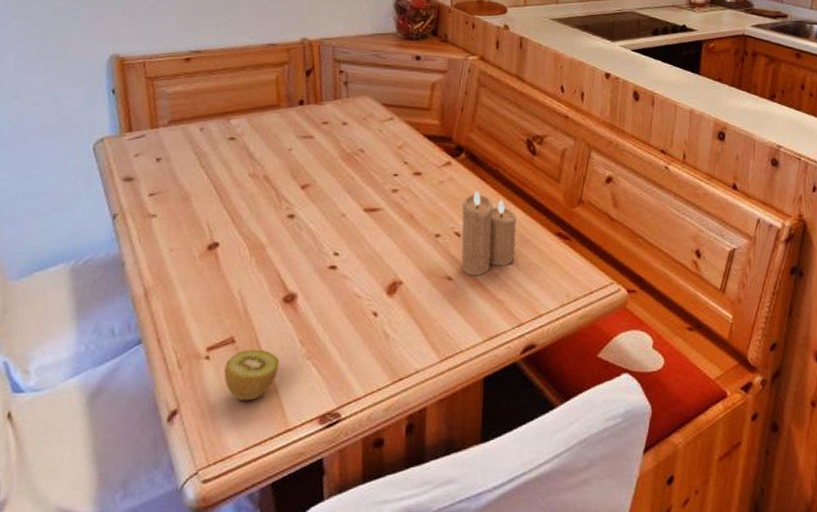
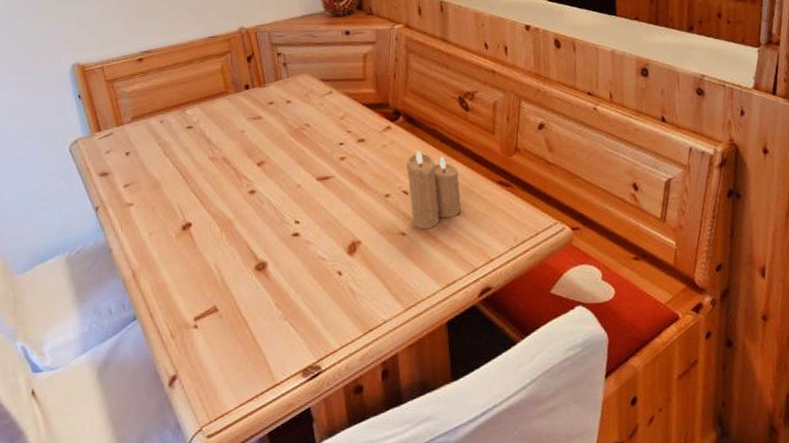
fruit: present [224,349,280,403] -> none [212,315,260,364]

